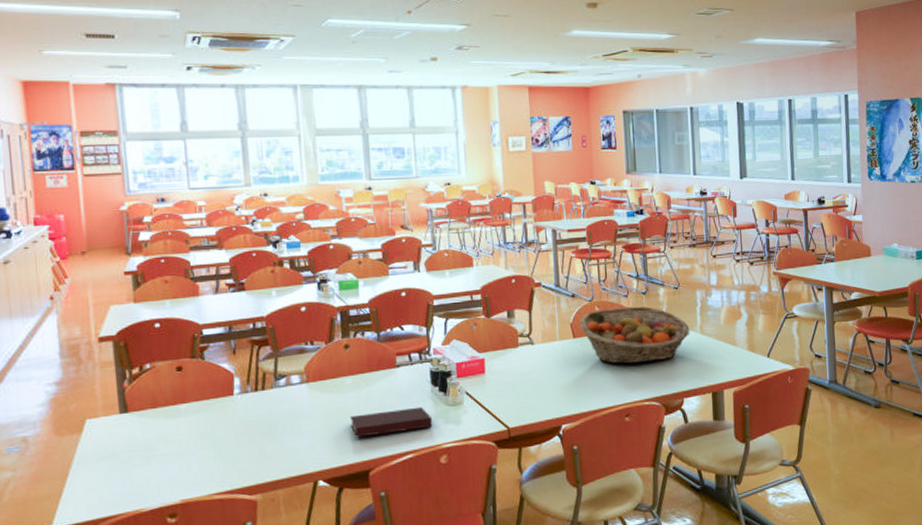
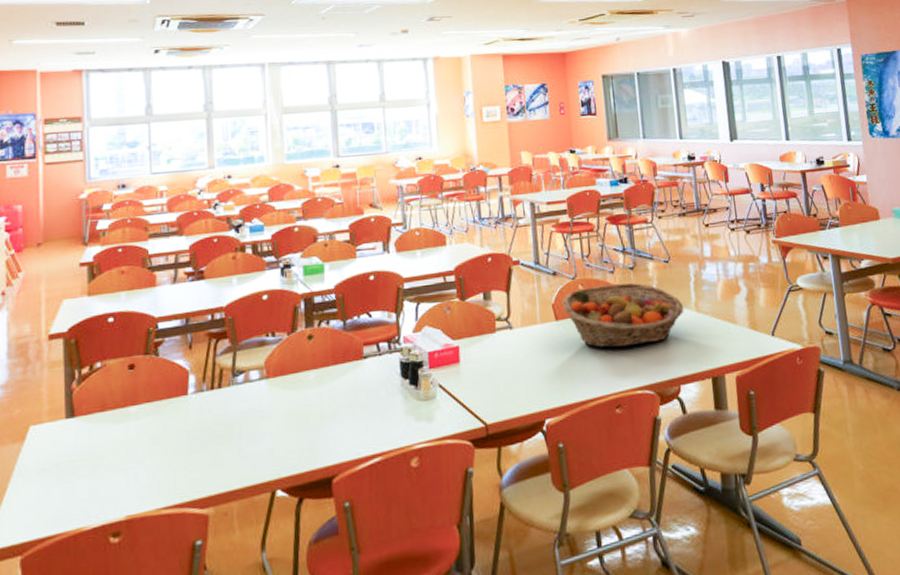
notebook: present [350,406,433,438] -> none [313,402,403,440]

